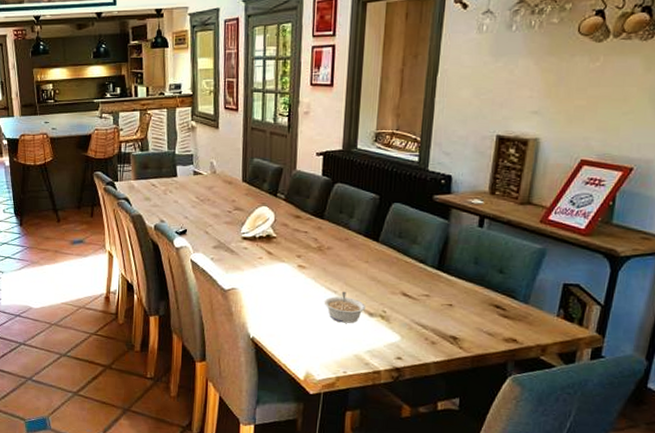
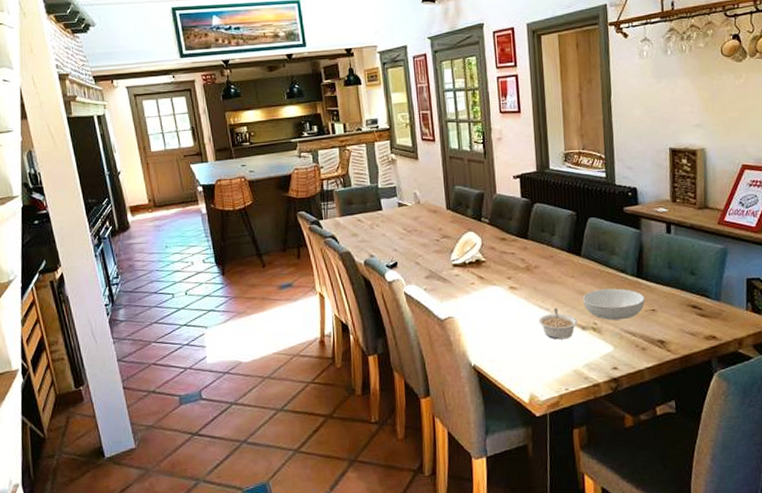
serving bowl: none [374,277,444,311] -> present [583,288,646,321]

